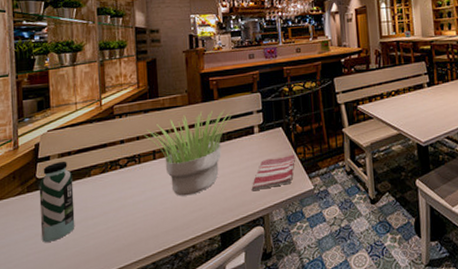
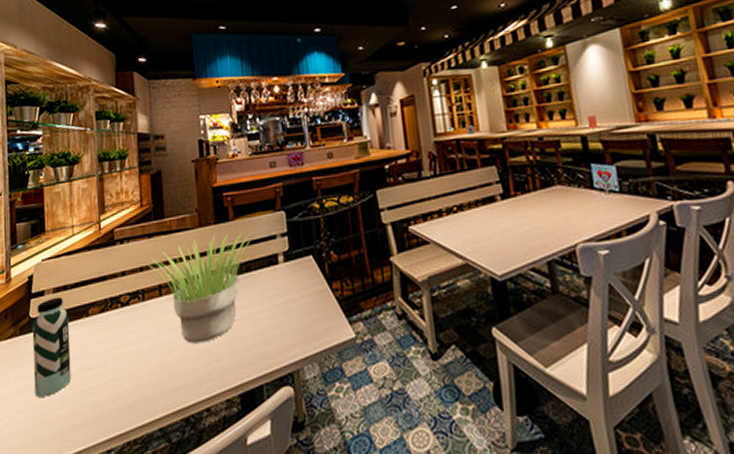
dish towel: present [251,154,295,190] -> none [276,290,331,338]

